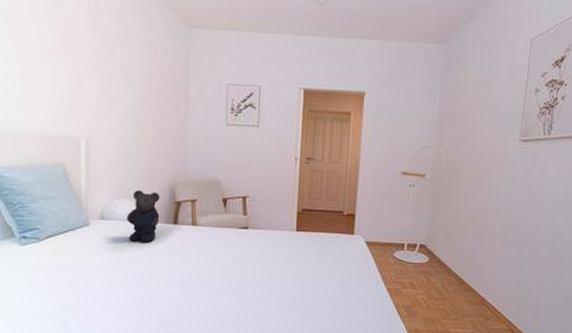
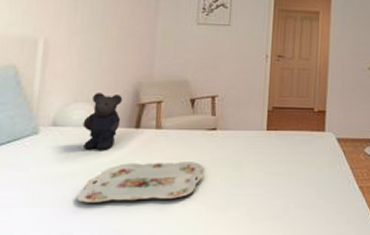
serving tray: none [126,255,237,289] -> present [75,162,204,203]

